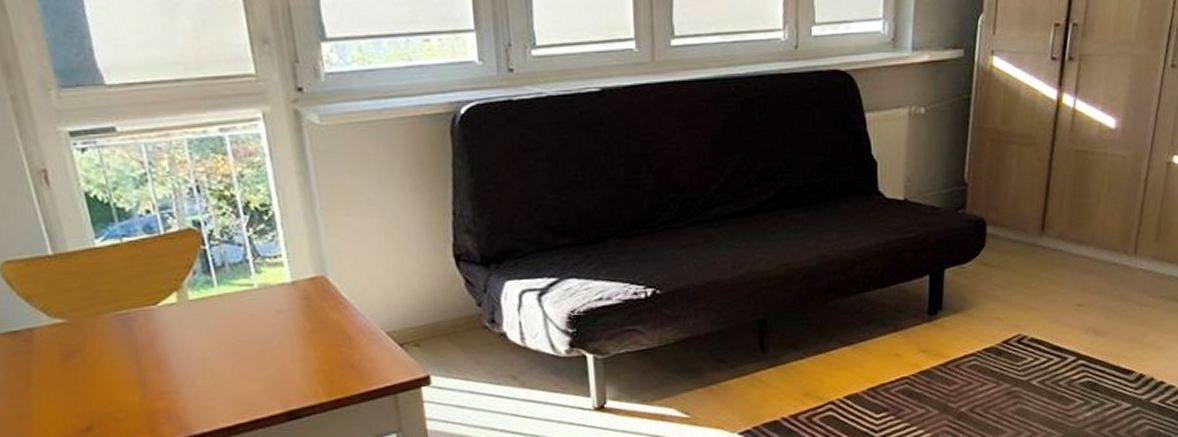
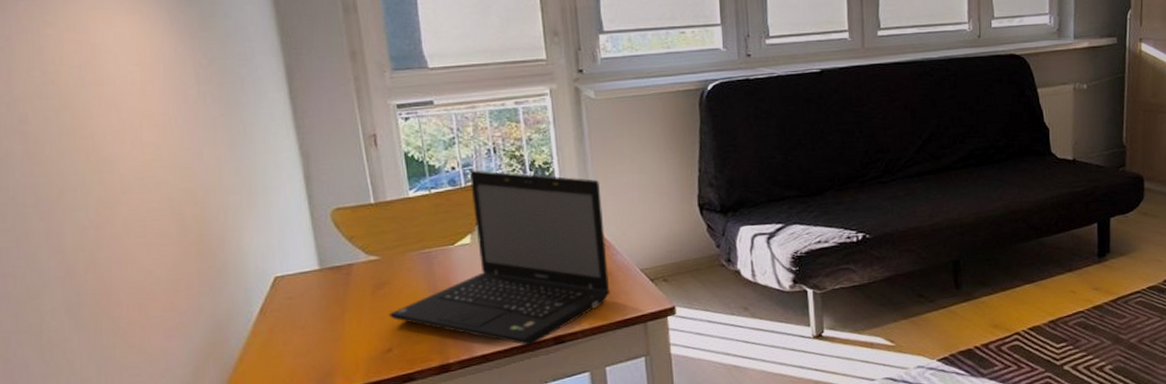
laptop: none [84,213,352,423] -> present [388,170,610,346]

